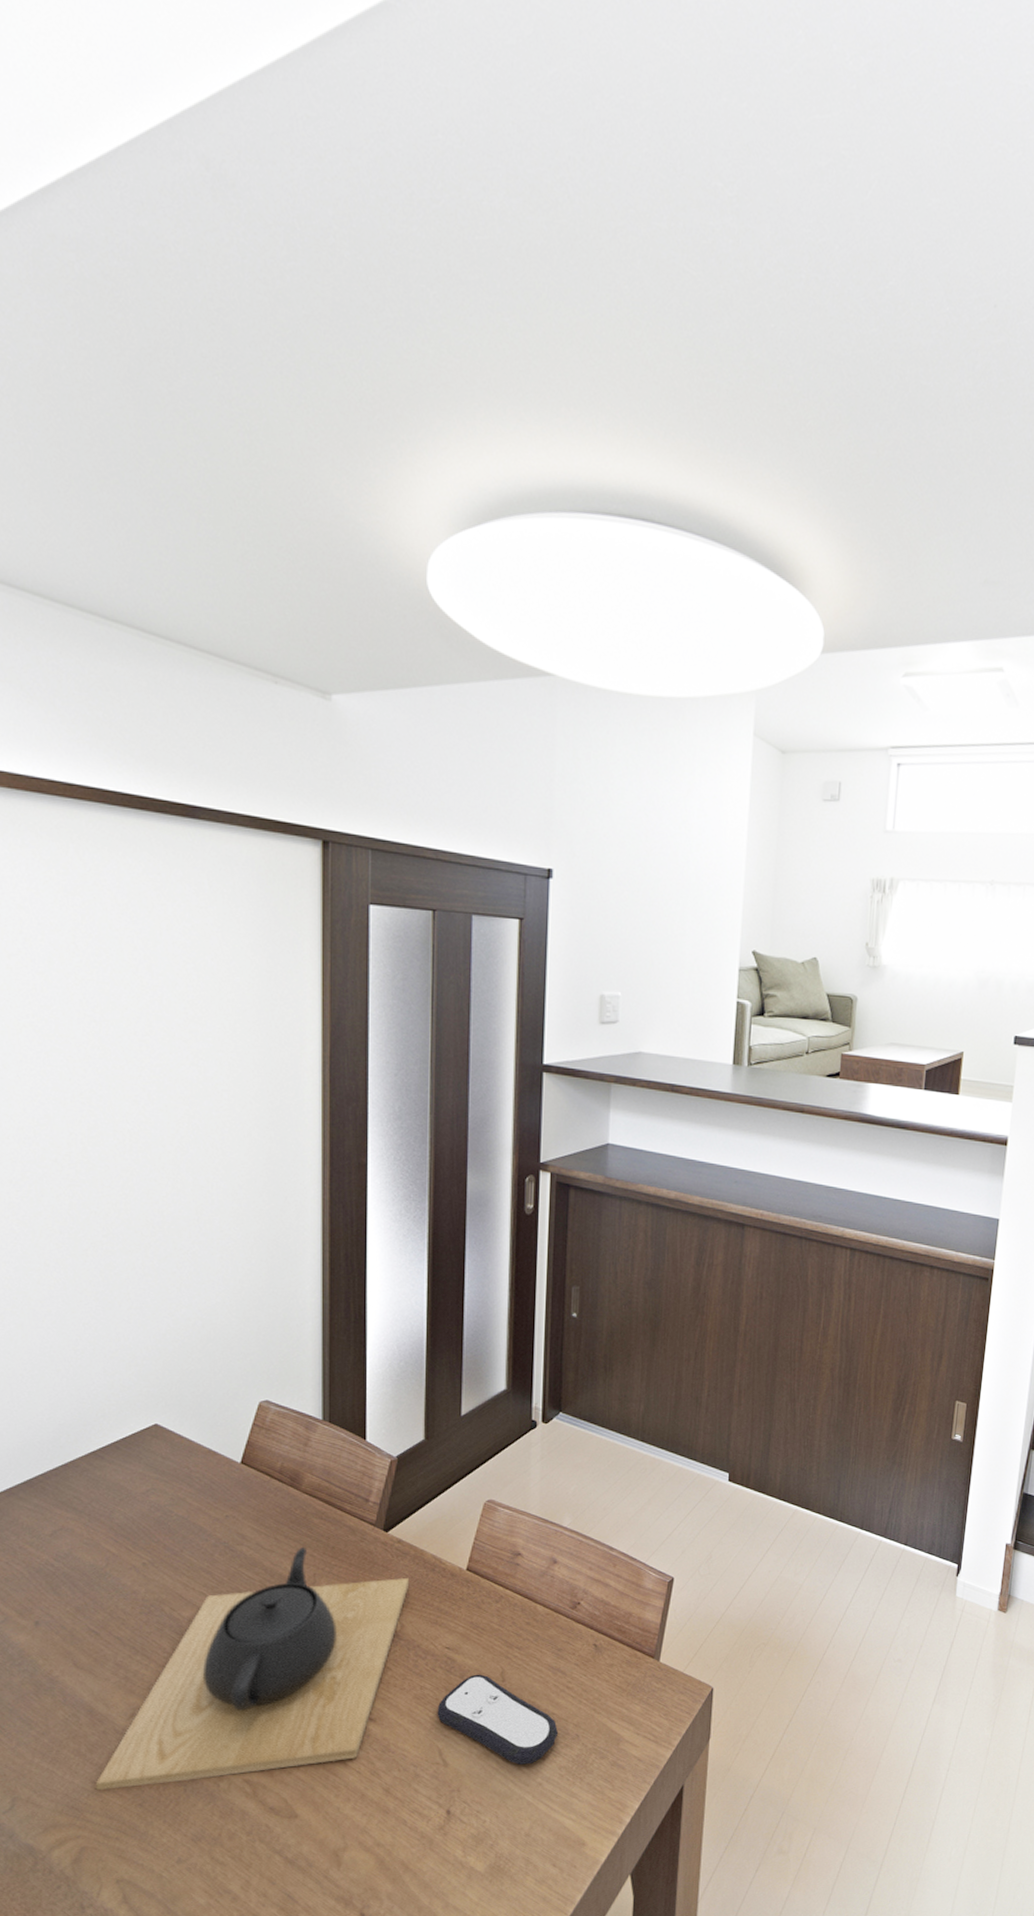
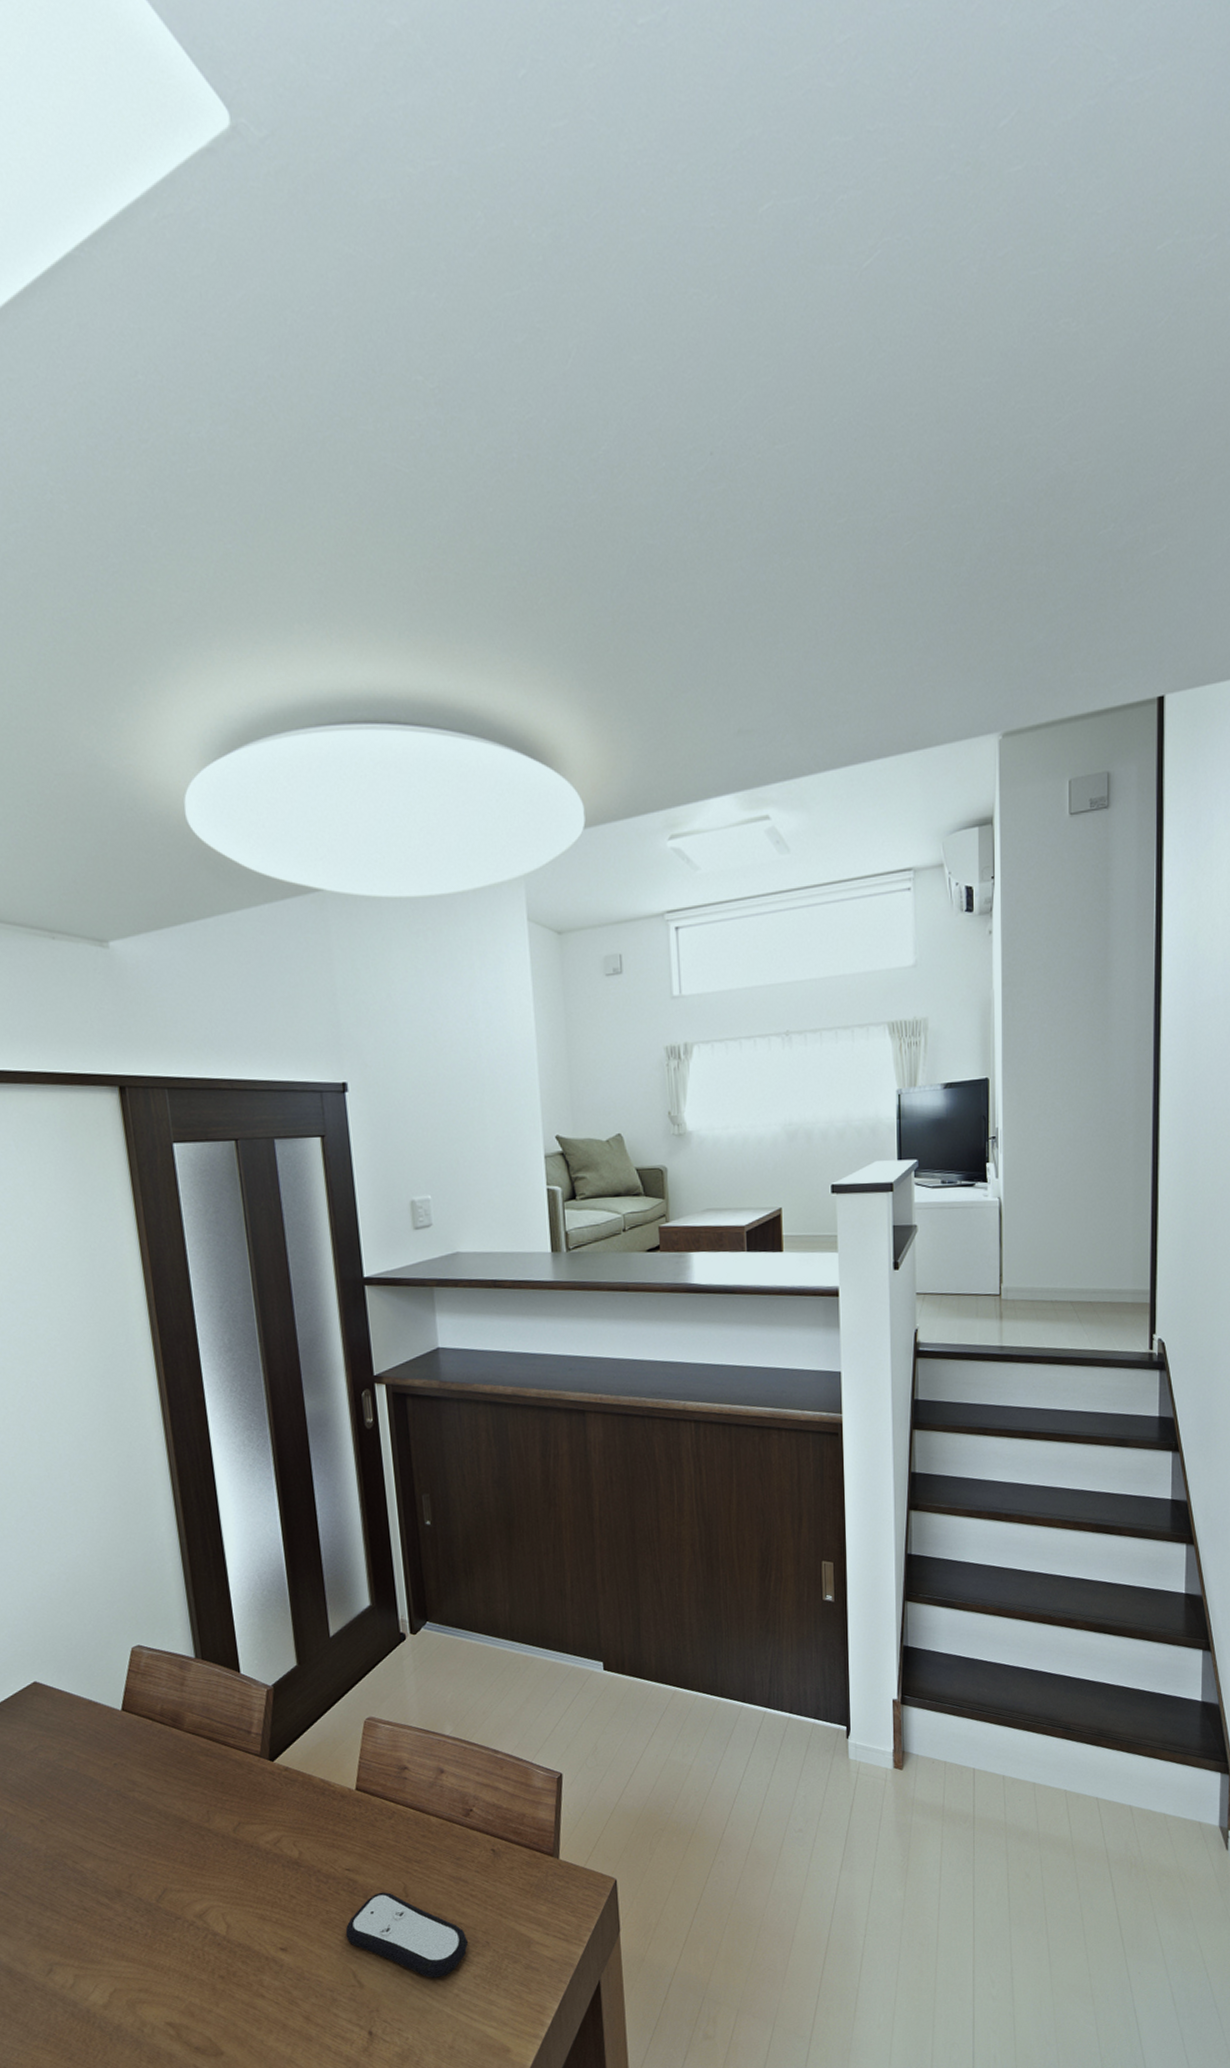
teapot: present [95,1546,410,1791] -> none [23,1785,302,2049]

